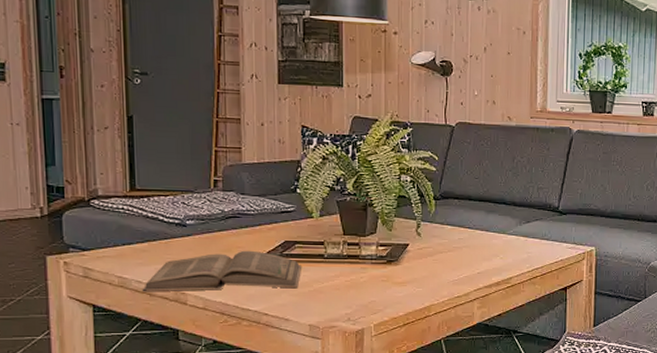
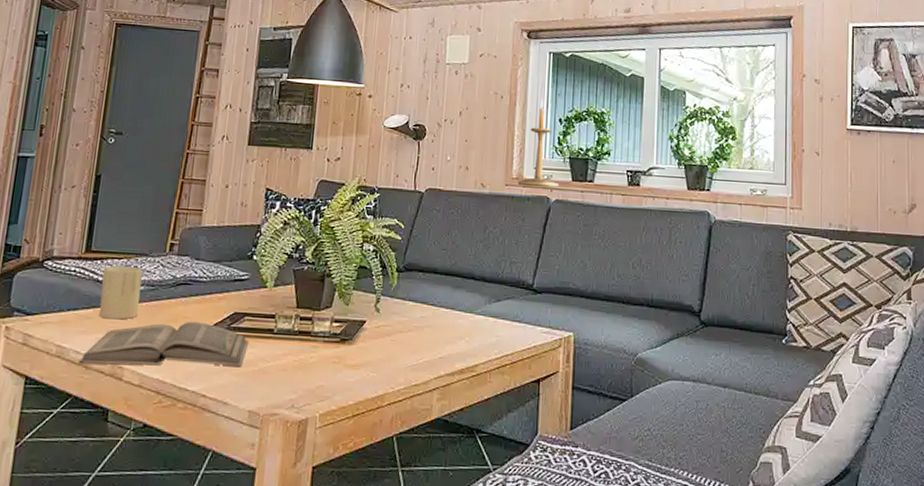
candle: none [151,202,193,251] -> present [98,265,143,320]
candlestick: none [542,34,580,120] -> present [517,99,559,188]

